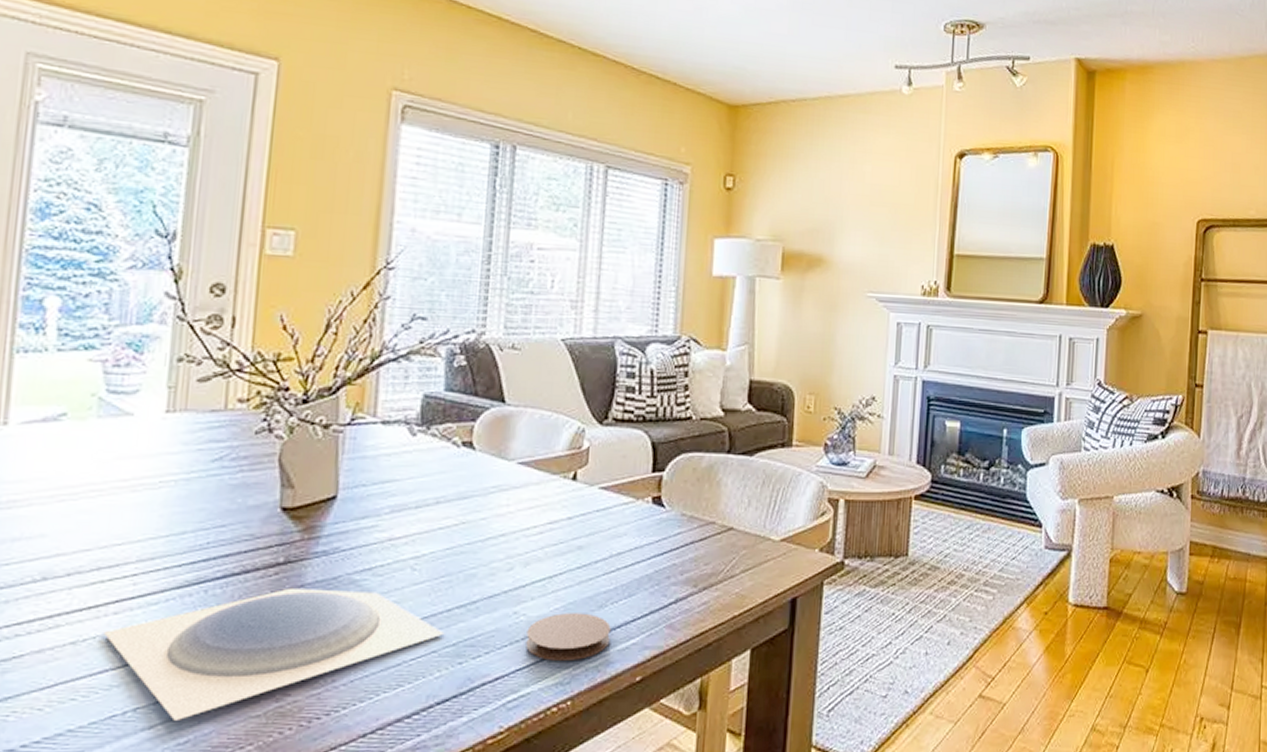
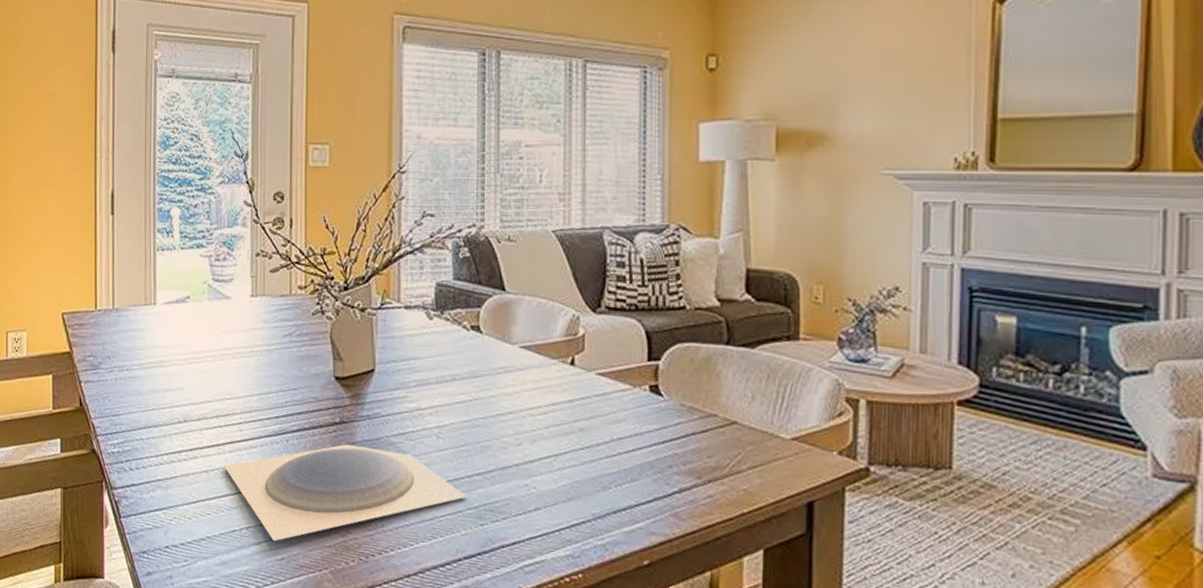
coaster: present [526,613,611,661] -> none [538,490,616,536]

